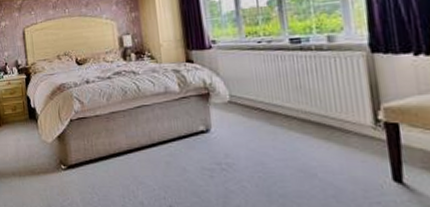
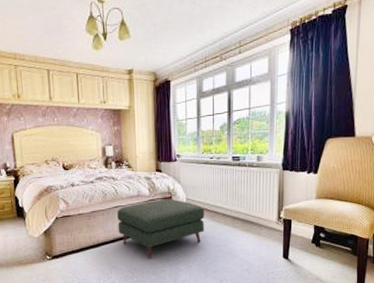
ottoman: none [140,95,260,174] -> present [117,199,205,259]

